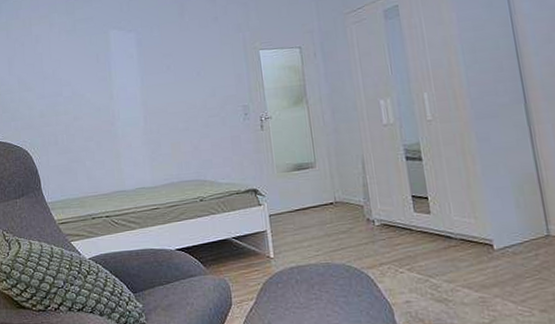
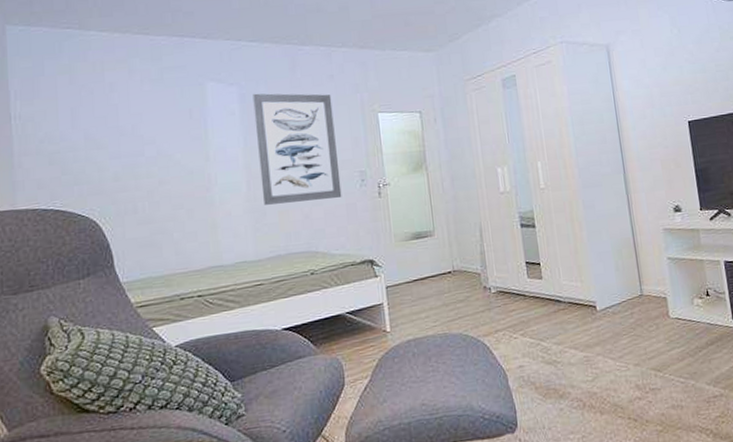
wall art: none [148,35,227,138] -> present [252,93,342,205]

